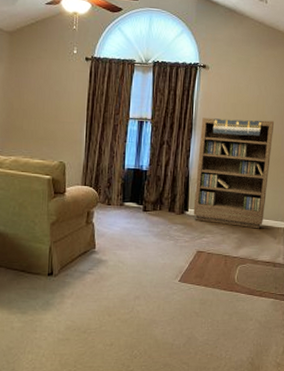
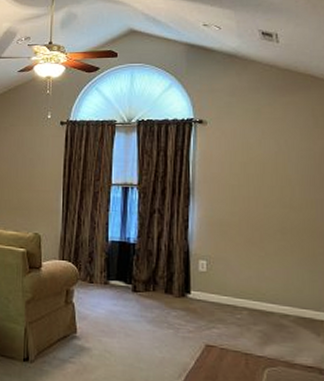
bookcase: present [193,117,275,229] -> none [197,181,303,321]

